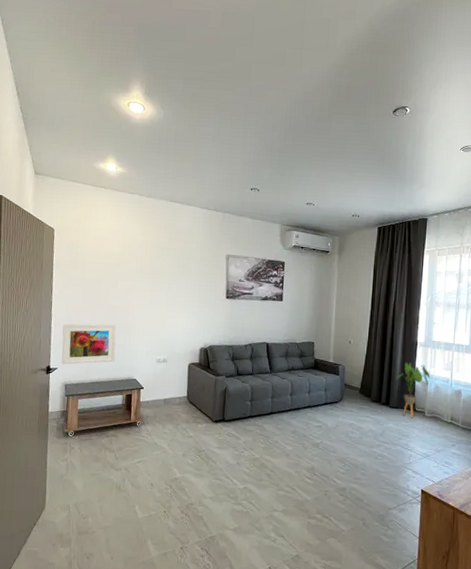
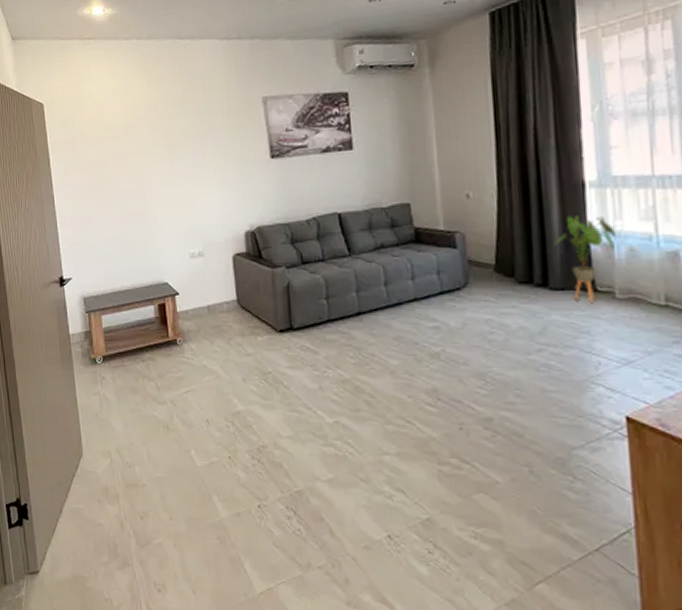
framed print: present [61,324,117,365] -> none [70,214,138,273]

